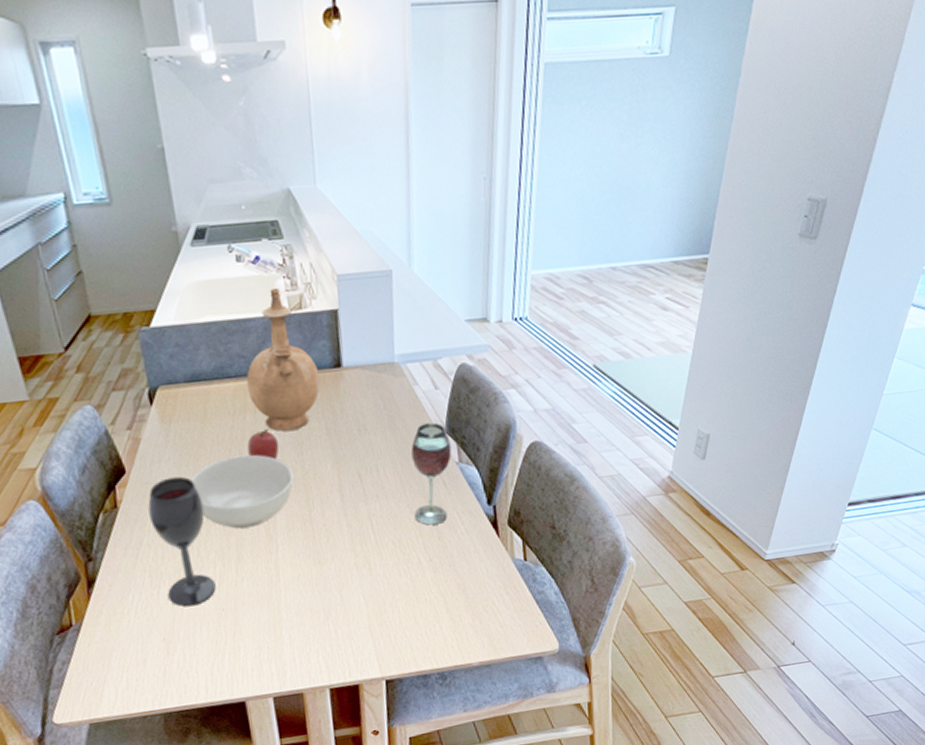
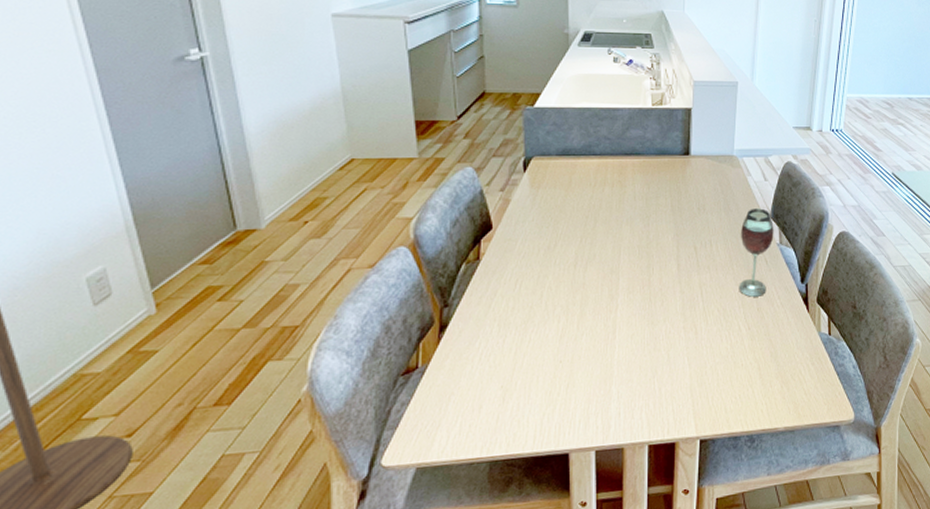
wine glass: present [148,476,216,607] -> none [507,236,557,357]
bowl: present [191,454,293,529] -> none [549,222,638,287]
vase: present [246,287,321,432] -> none [608,86,671,205]
fruit: present [247,429,279,460] -> none [602,201,630,228]

